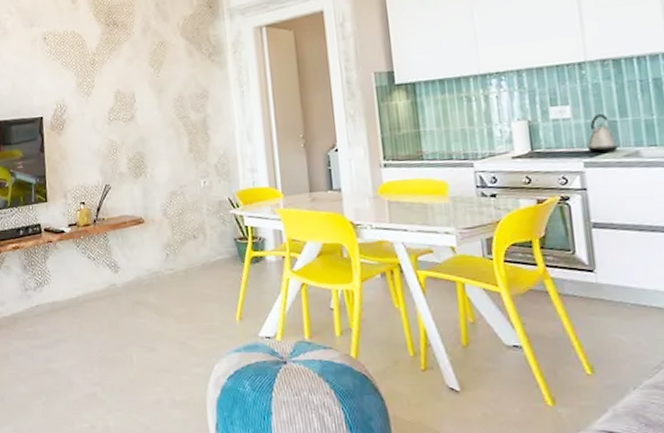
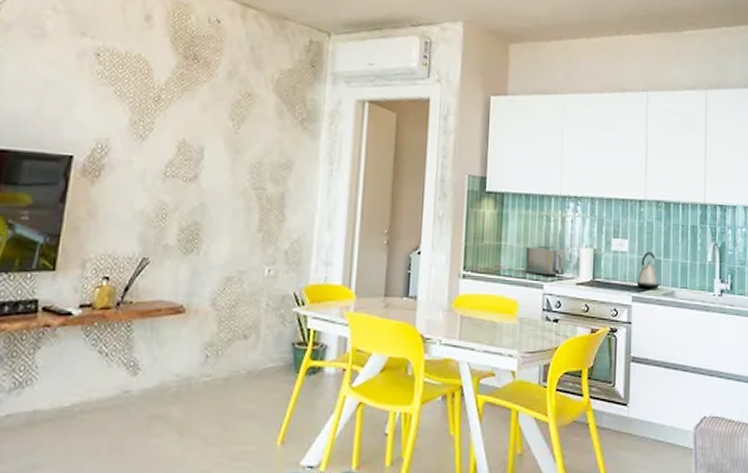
toaster: none [447,124,497,155] -> present [524,245,566,277]

